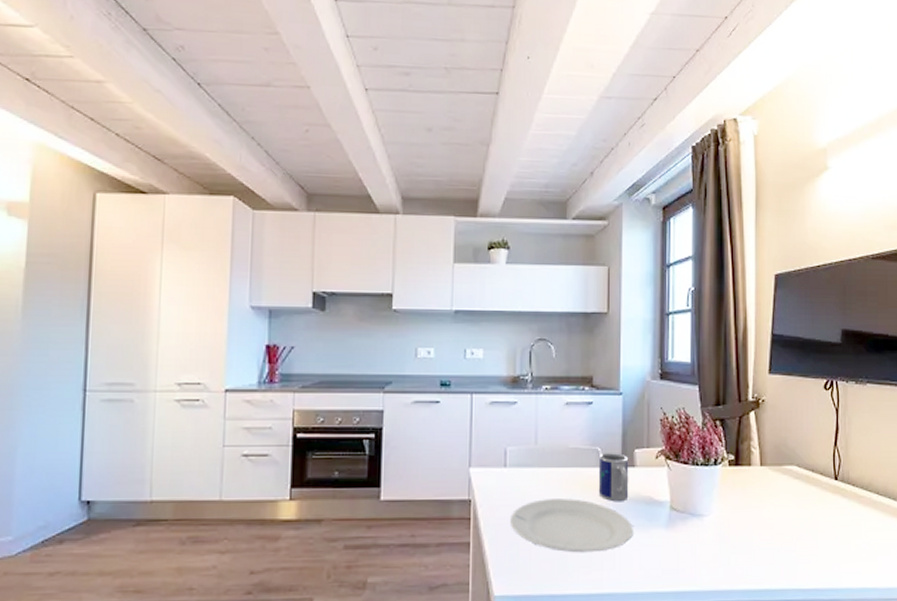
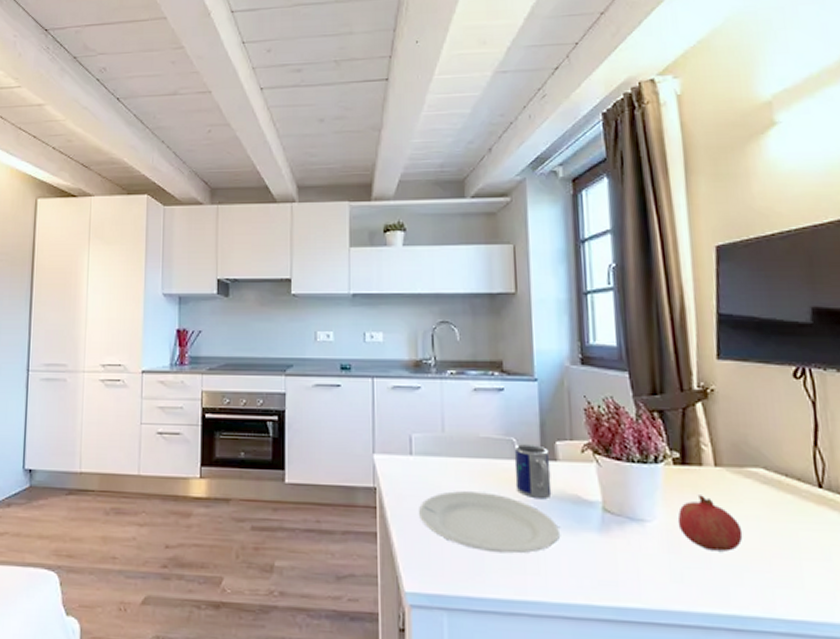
fruit: none [729,491,777,537] -> present [677,495,743,552]

